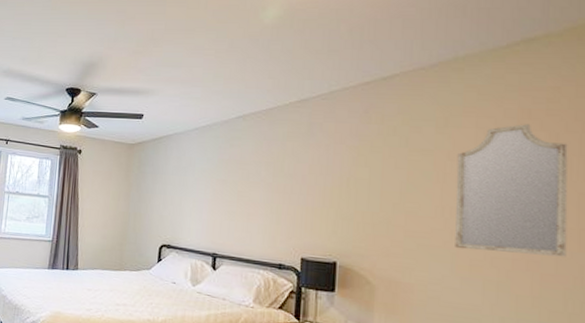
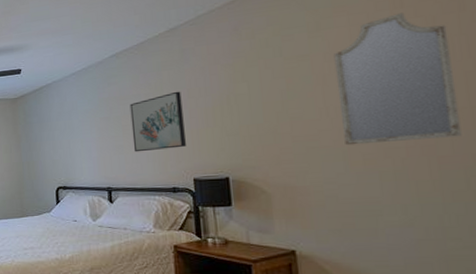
wall art: none [245,165,302,224] -> present [130,91,186,153]

